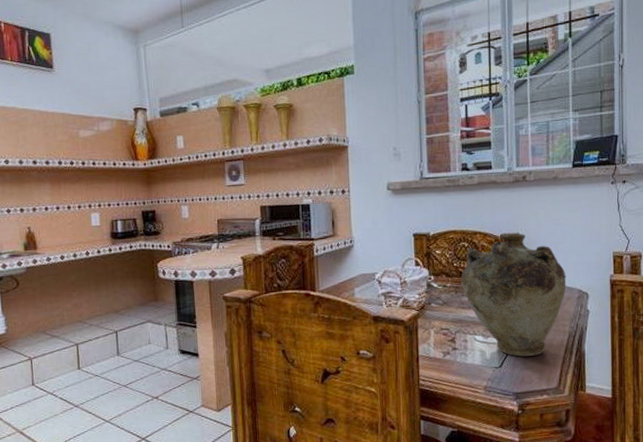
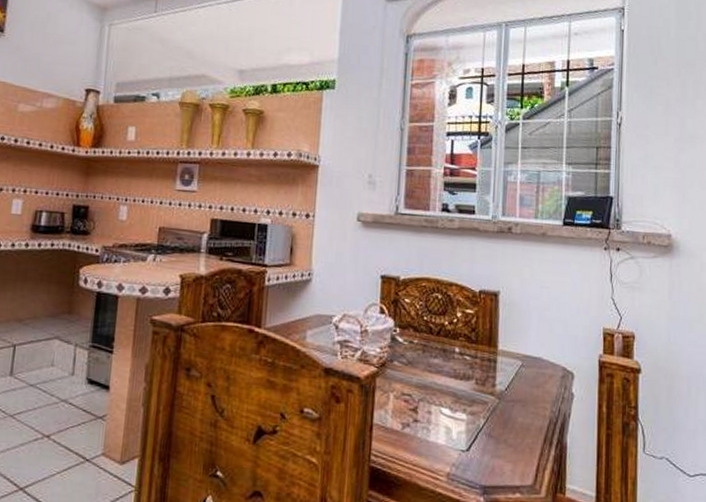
vase: present [461,233,566,357] -> none [431,289,550,442]

